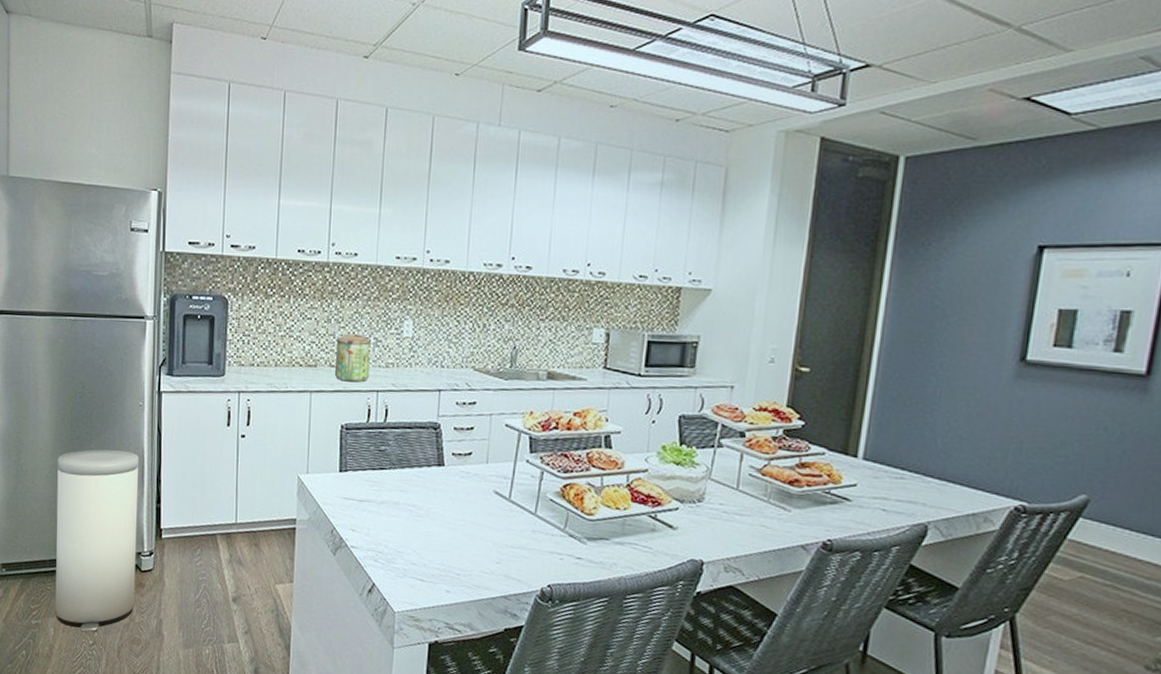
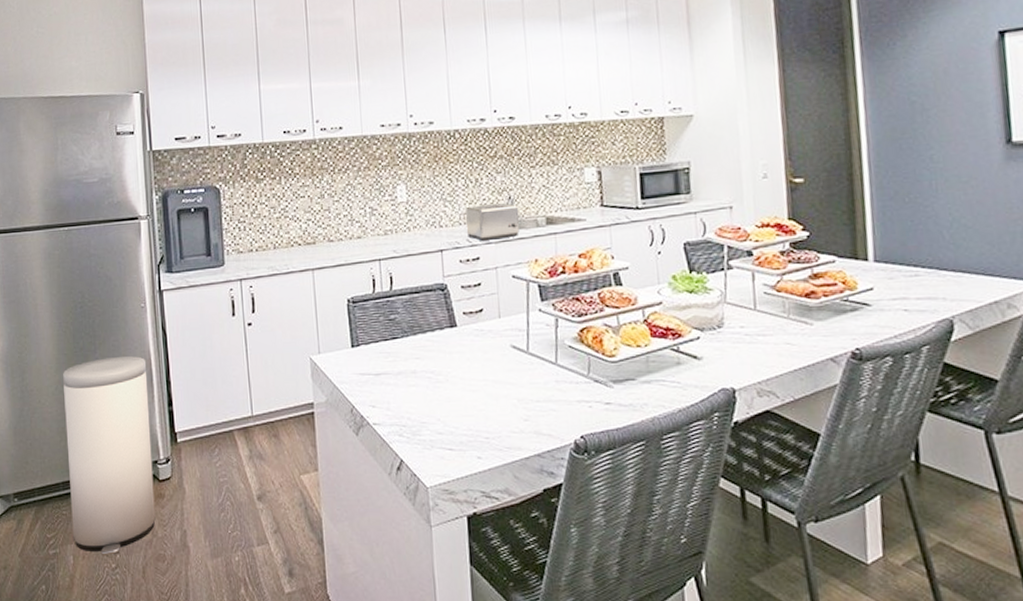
canister: present [334,334,371,383] -> none [331,205,370,255]
toaster: none [466,350,522,387] -> present [466,203,520,241]

